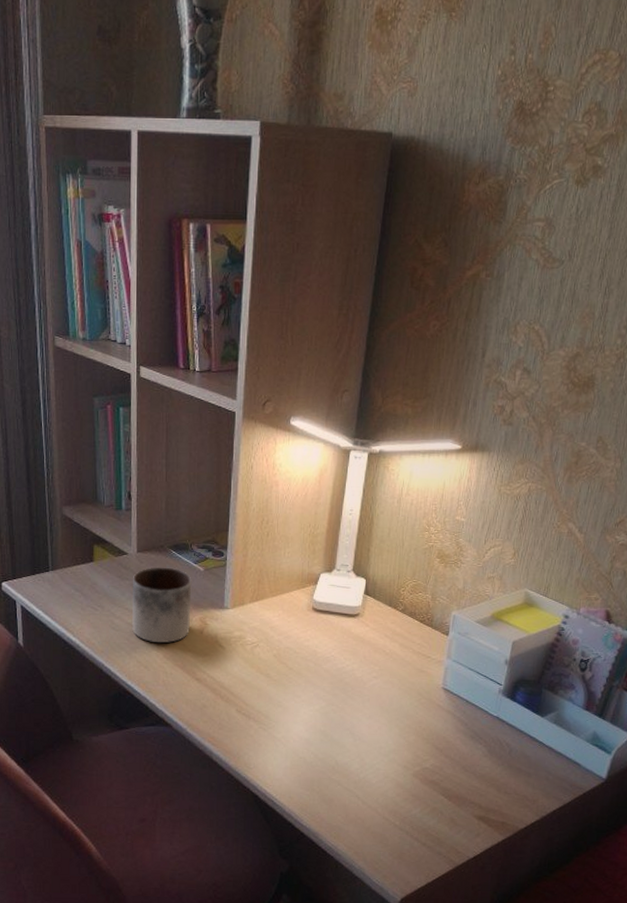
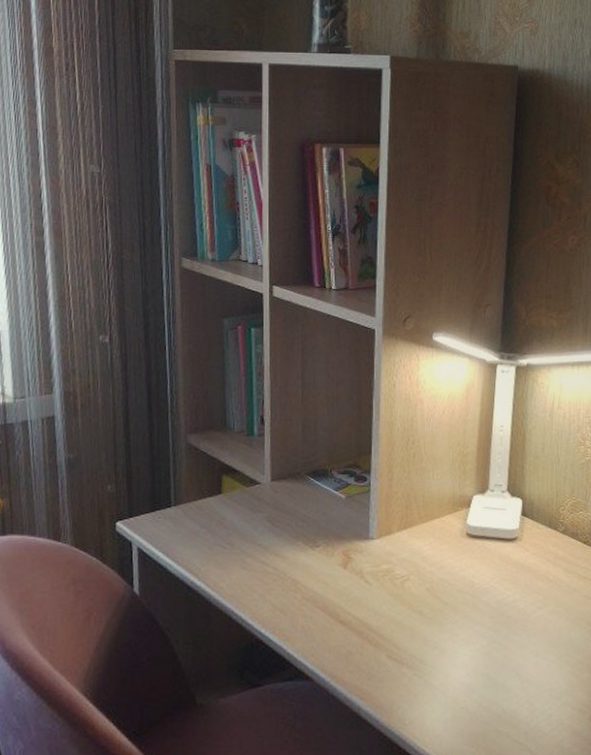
mug: present [131,567,192,644] -> none [265,496,333,583]

